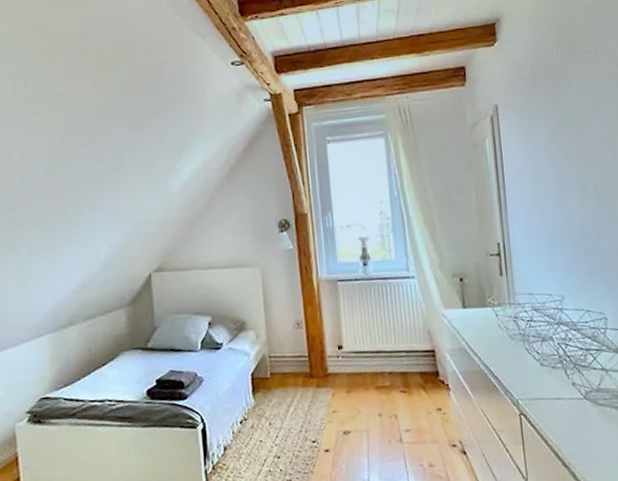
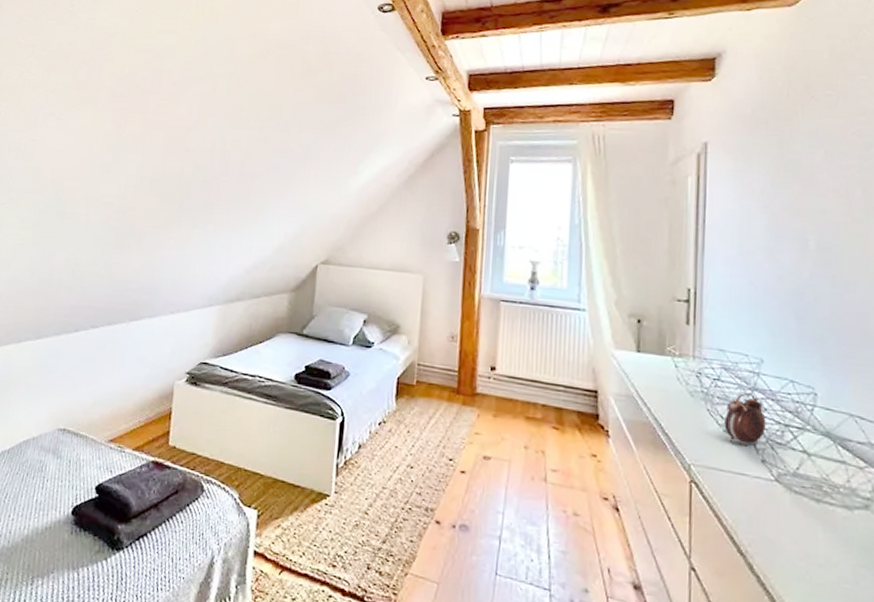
alarm clock: none [540,328,572,374] -> present [724,393,766,445]

